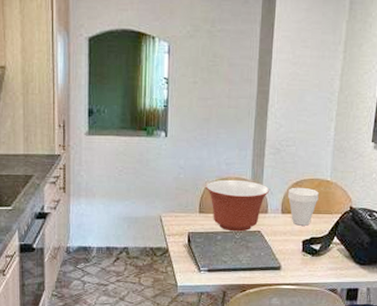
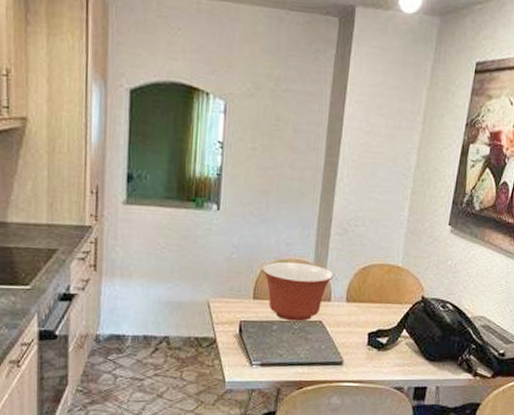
cup: present [287,187,319,226] -> none [353,272,389,316]

